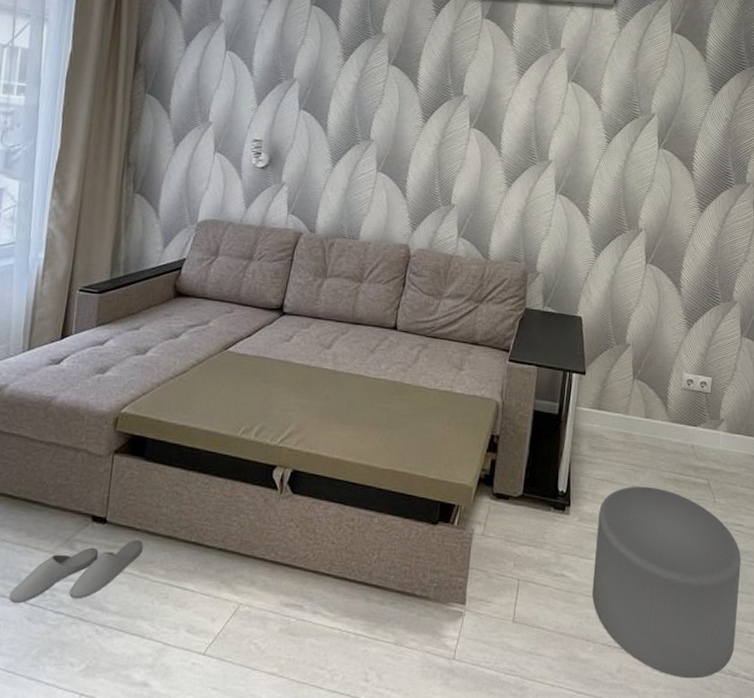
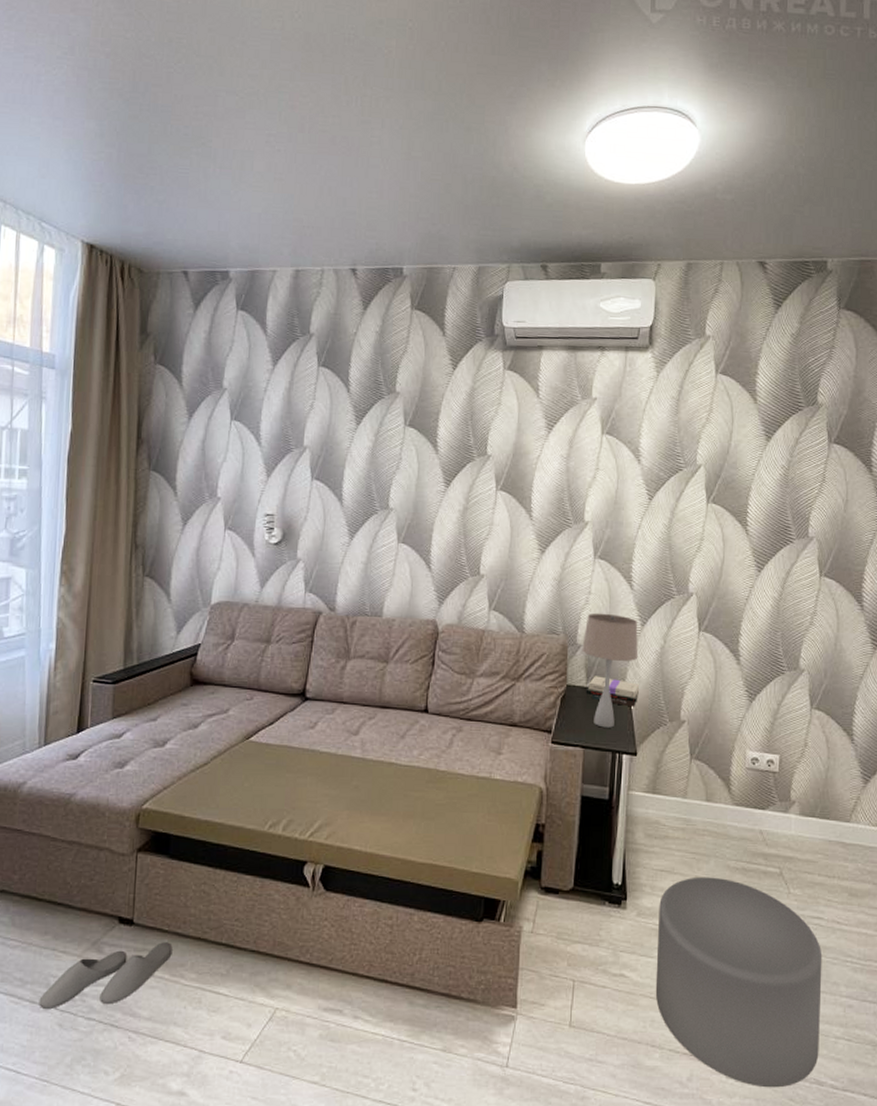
table lamp: none [540,243,592,349] -> present [582,613,638,728]
books: none [542,301,591,331] -> present [586,676,640,707]

